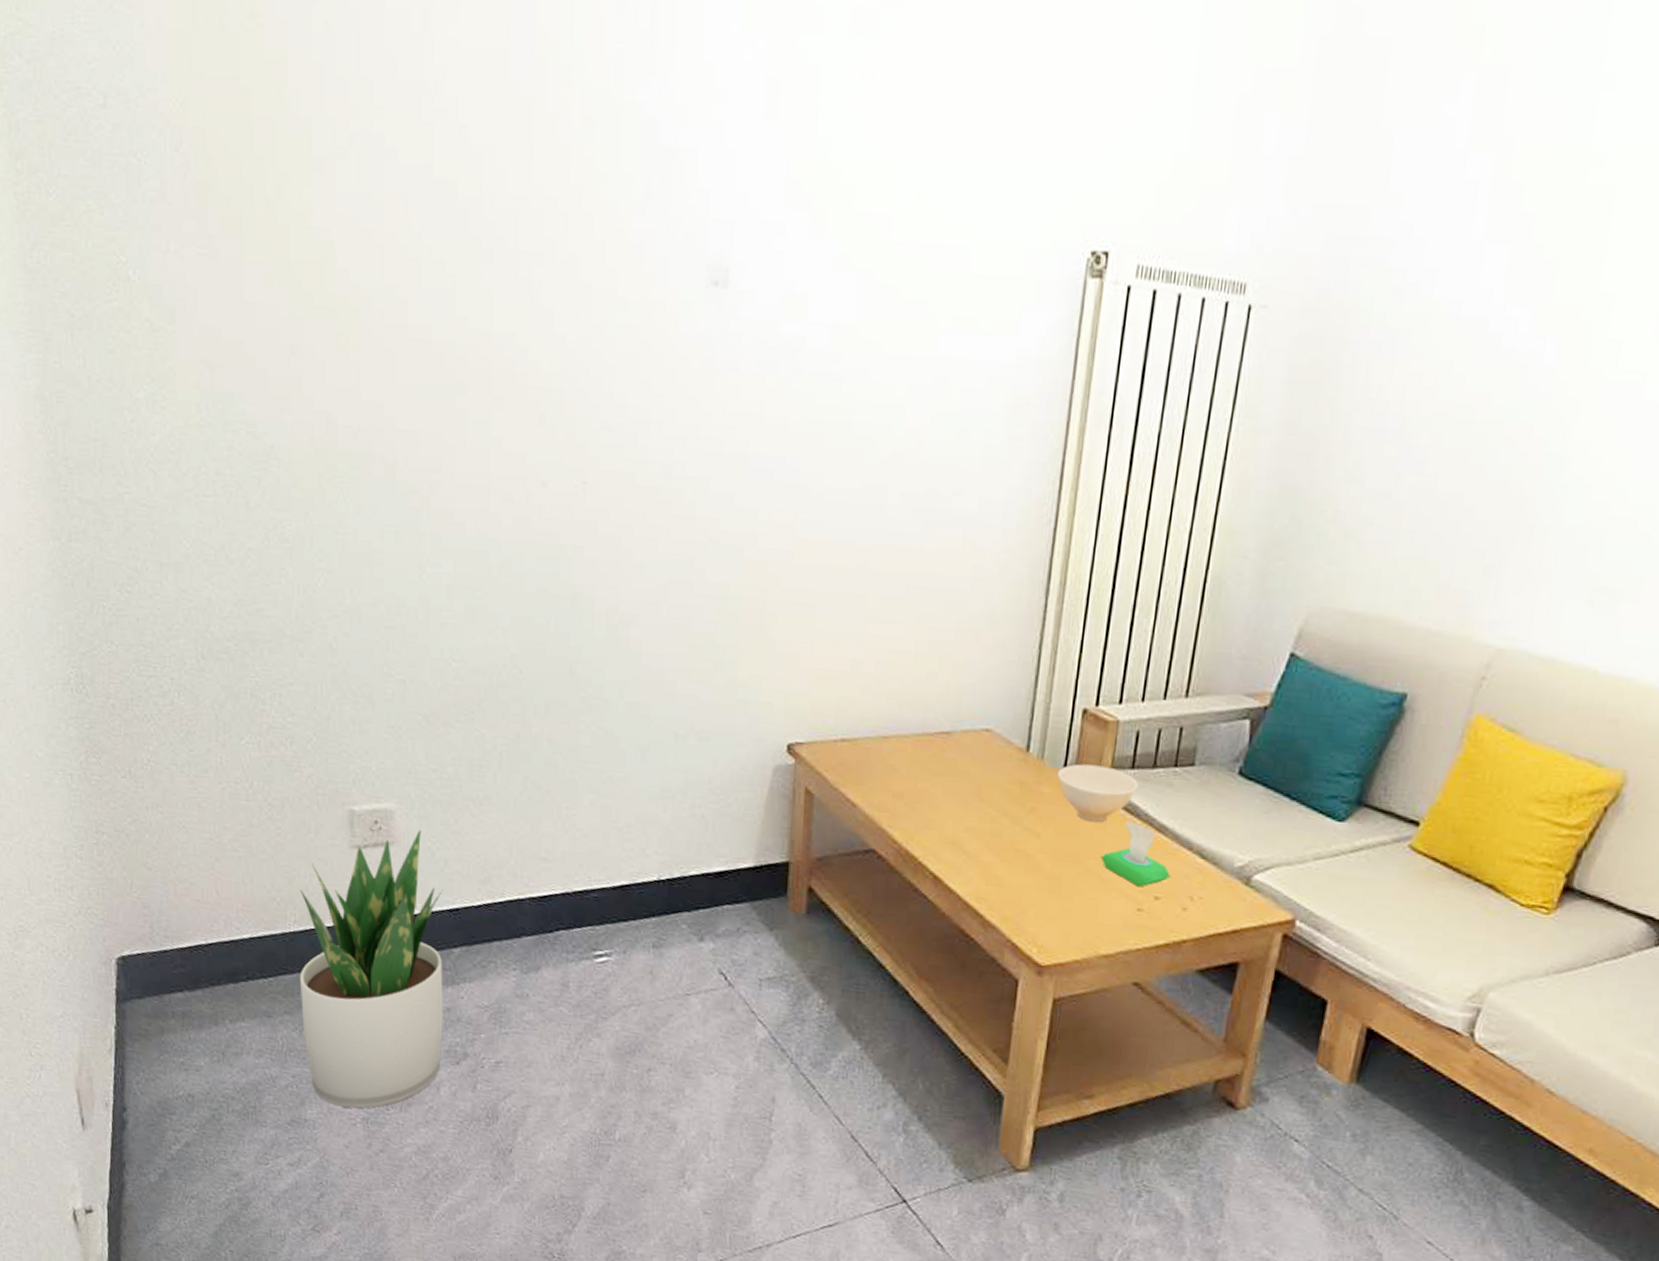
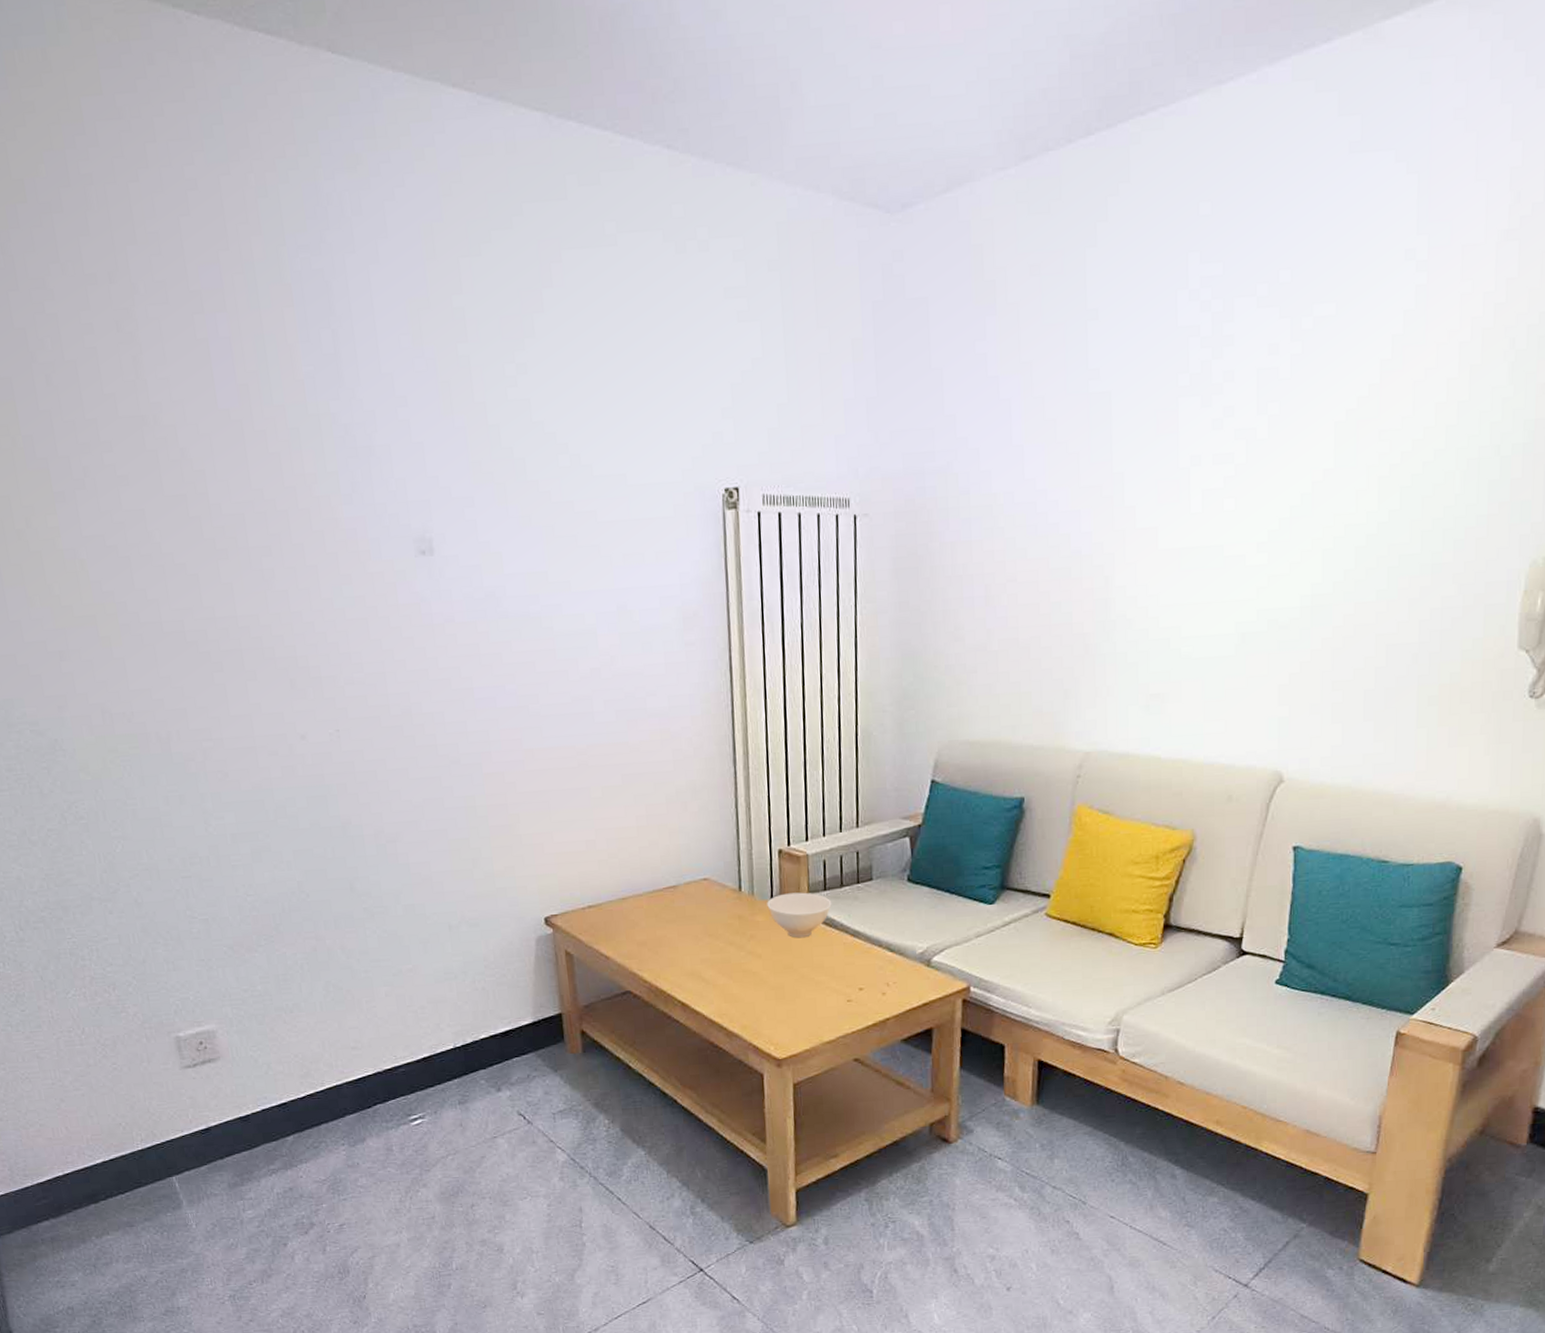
planter: present [299,830,444,1109] -> none [142,1043,292,1290]
wet wipes pack: present [1100,821,1172,887] -> none [811,932,870,983]

